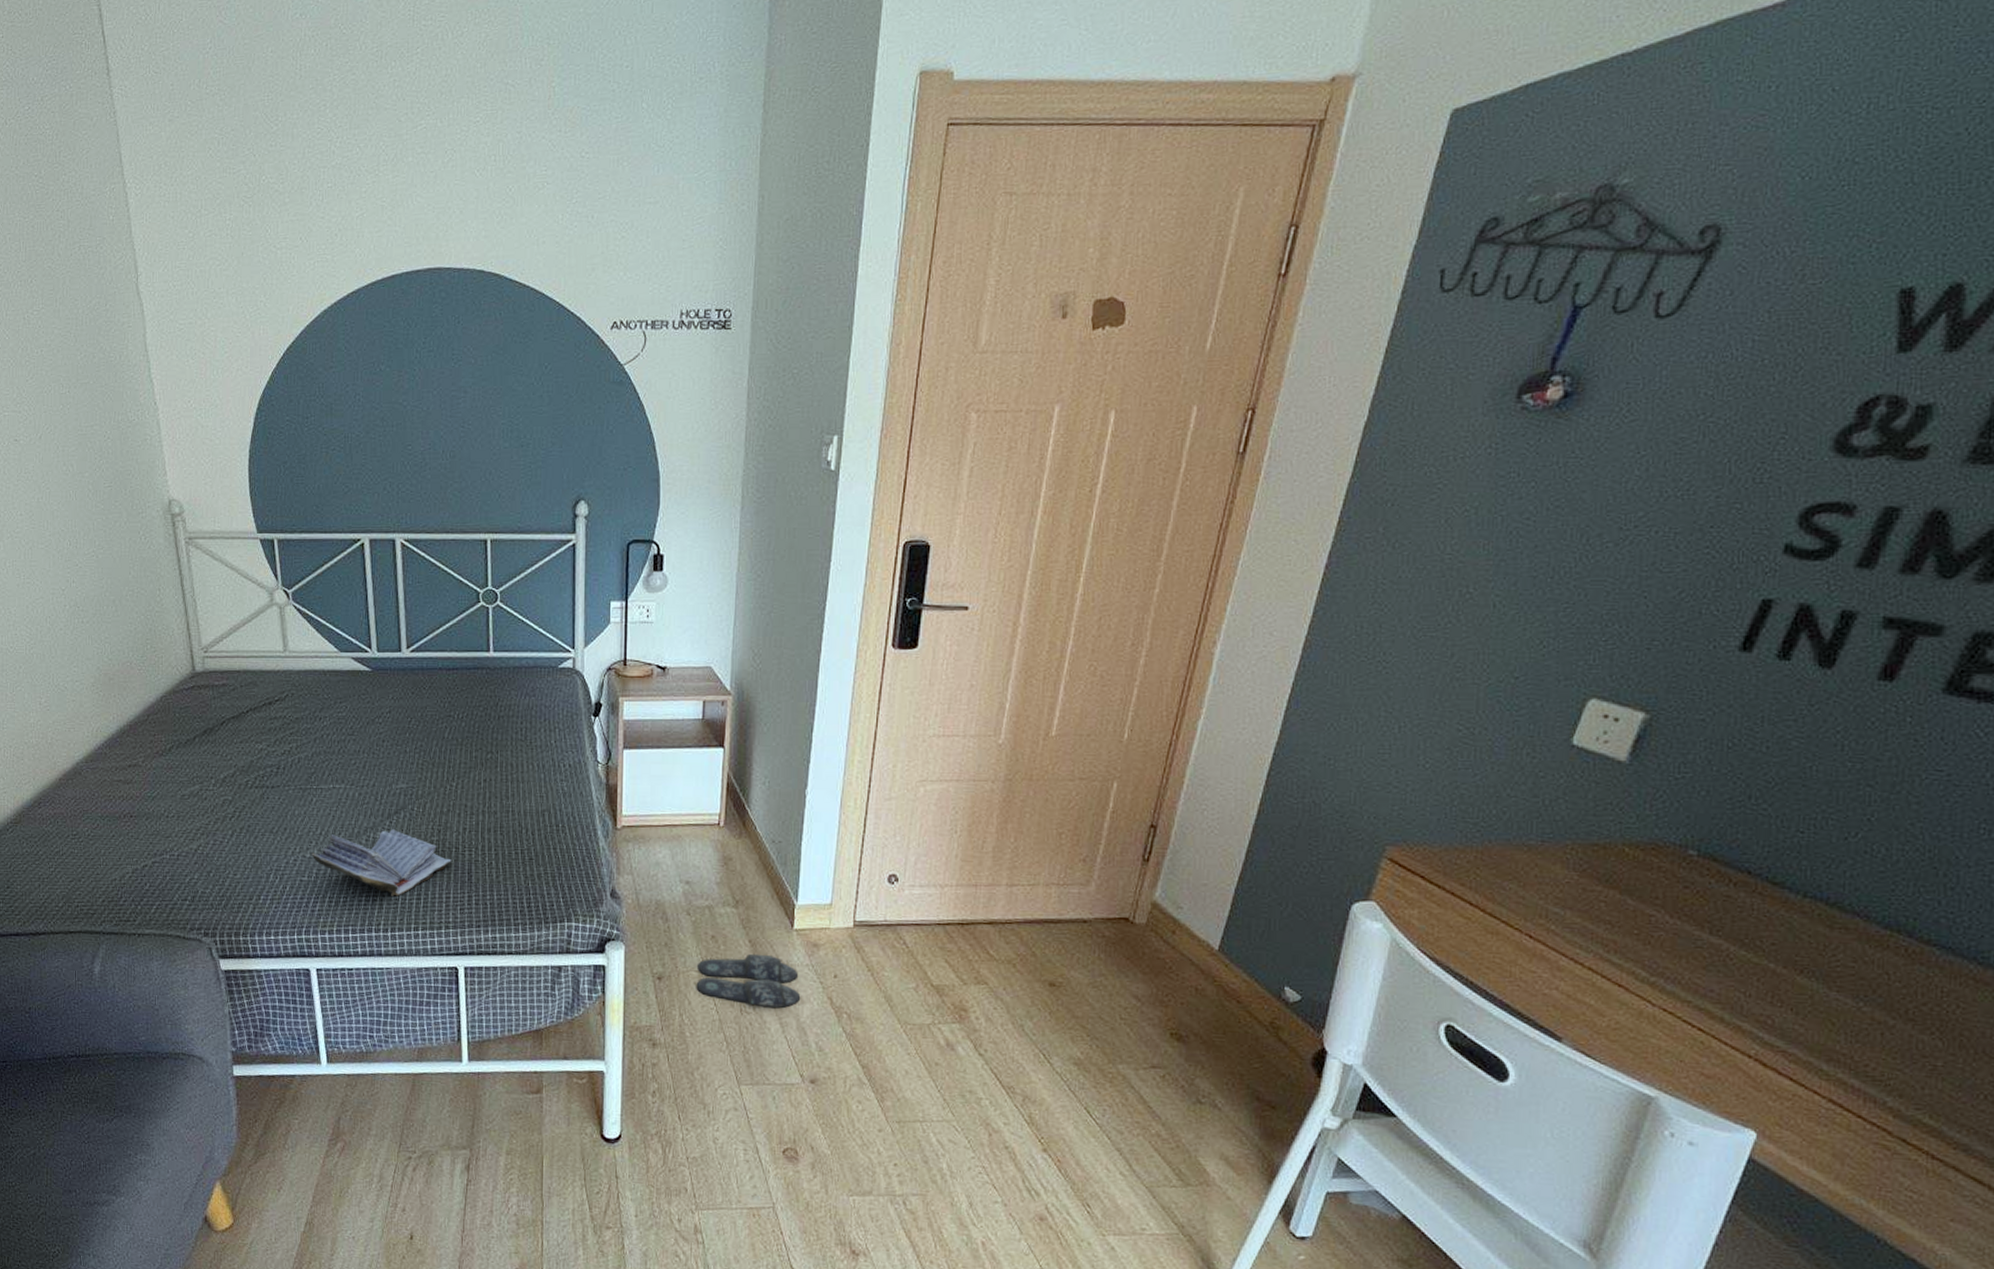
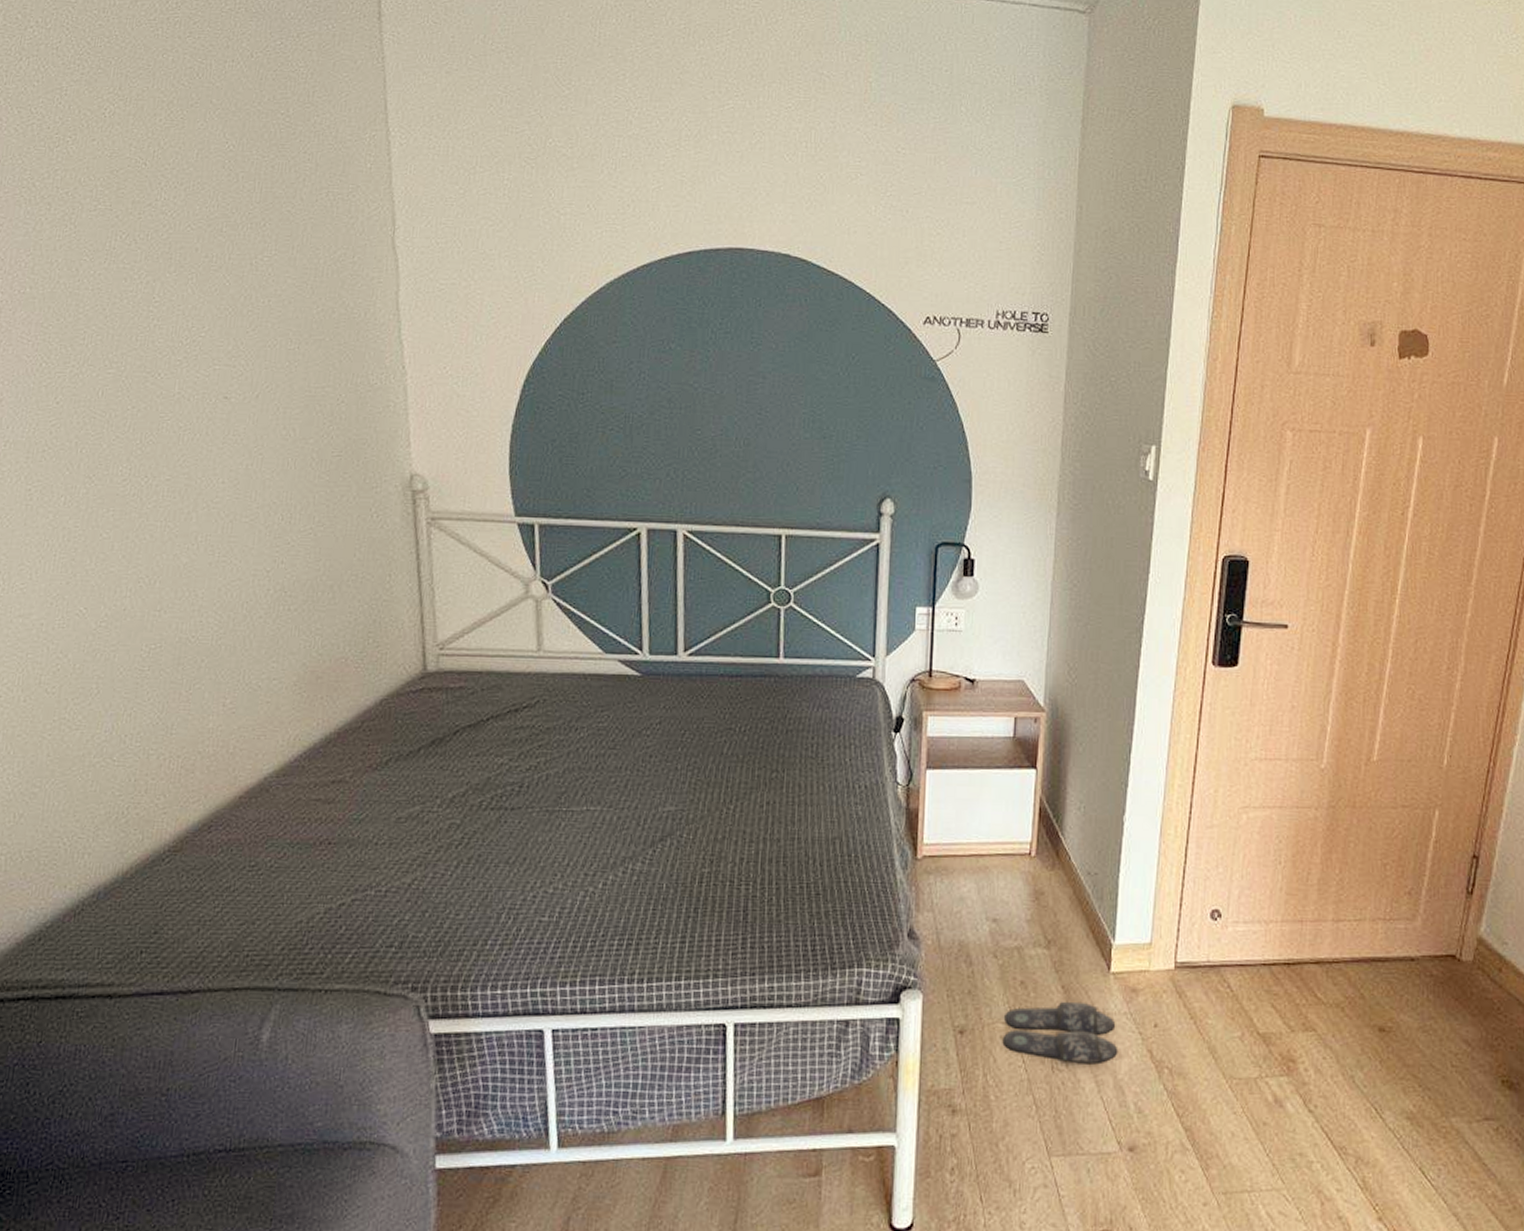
book: present [311,829,452,896] -> none [555,859,725,939]

